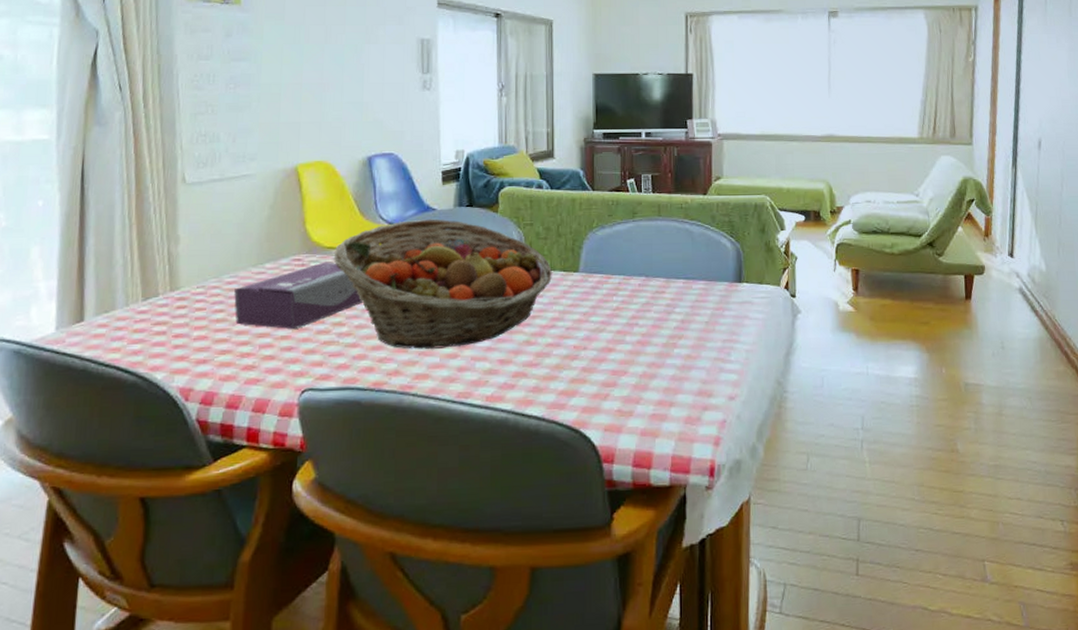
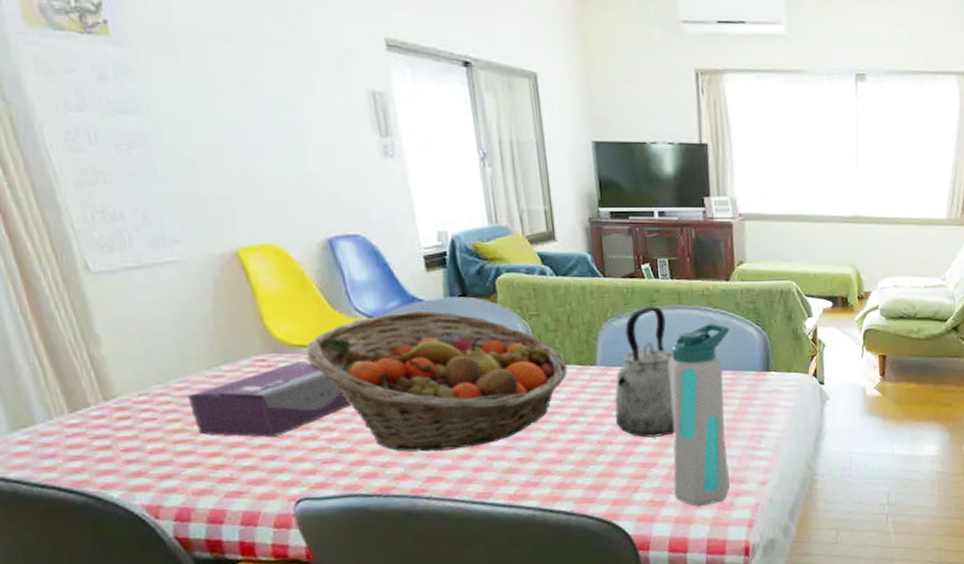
kettle: none [592,218,650,346] -> present [614,307,676,438]
water bottle: none [642,234,705,419] -> present [667,323,730,506]

